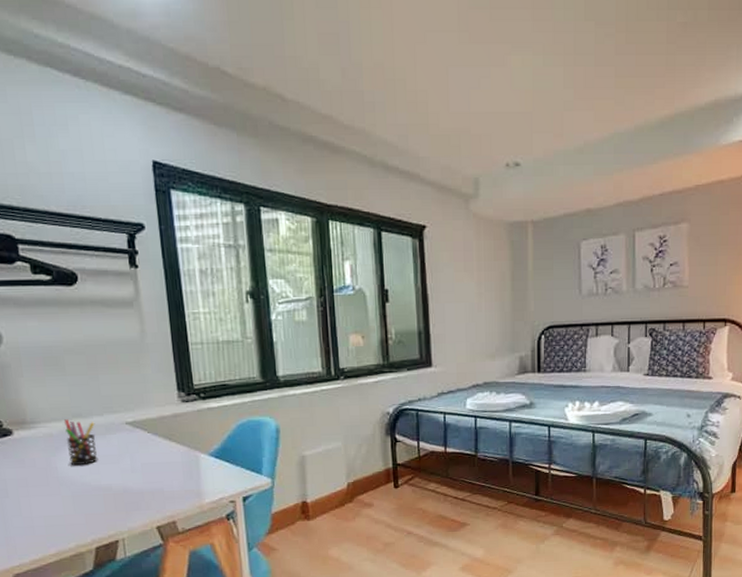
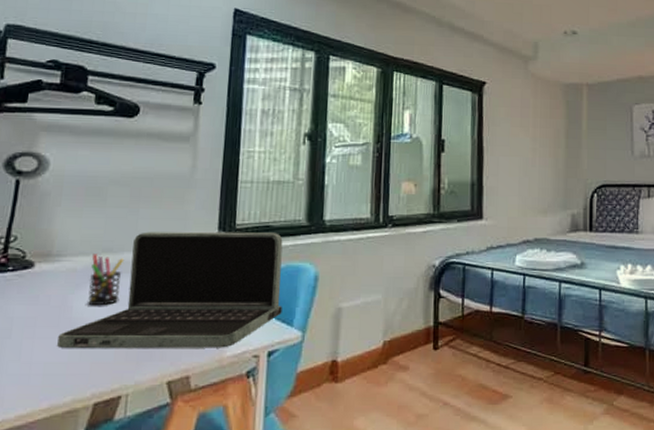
laptop: none [50,390,250,503] -> present [57,231,283,348]

